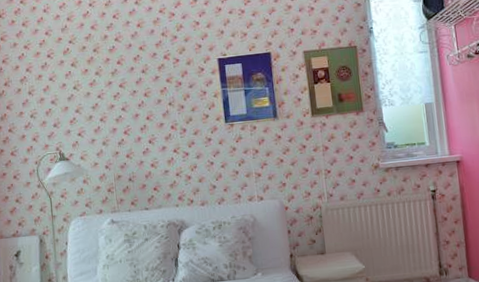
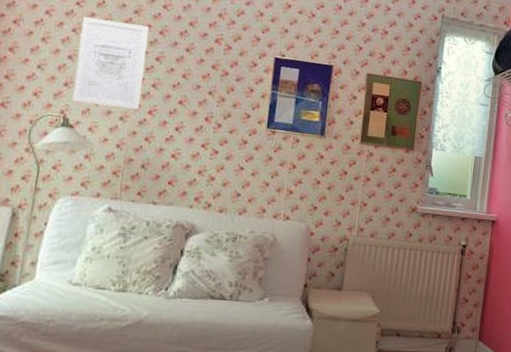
wall art: none [55,60,115,138] -> present [72,16,149,110]

